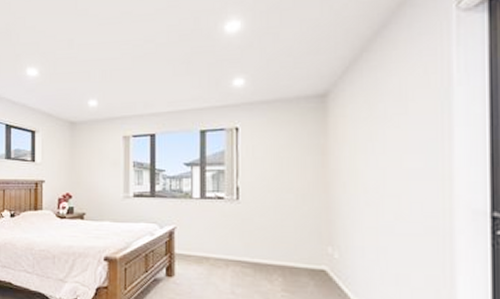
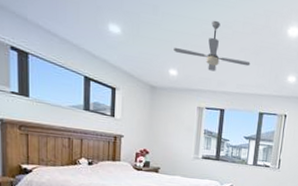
ceiling fan: none [92,37,182,93] -> present [174,20,251,72]

